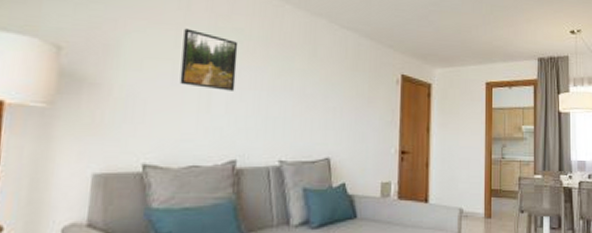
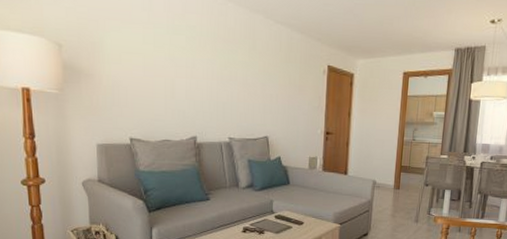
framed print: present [180,28,238,91] -> none [149,27,192,80]

